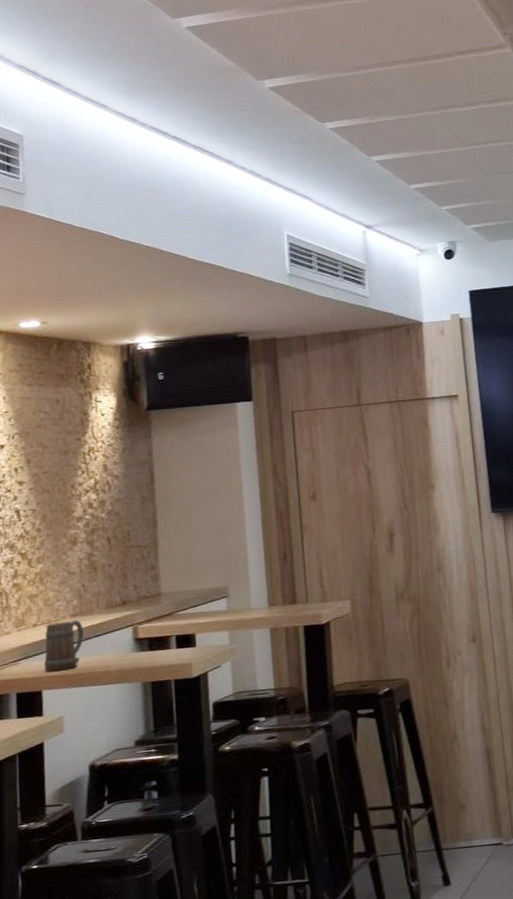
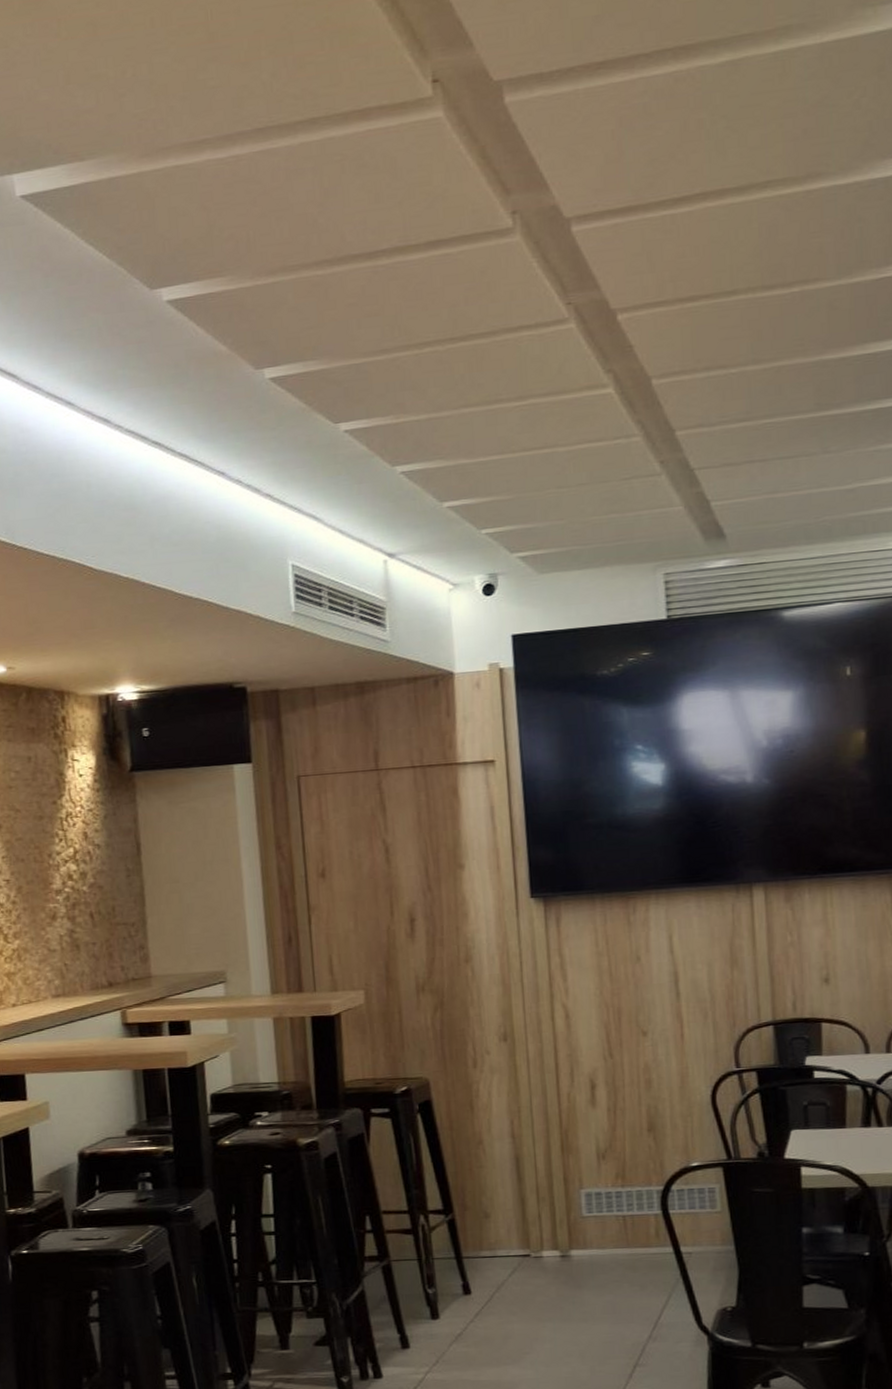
beer mug: present [43,620,84,672] -> none [25,1001,68,1055]

